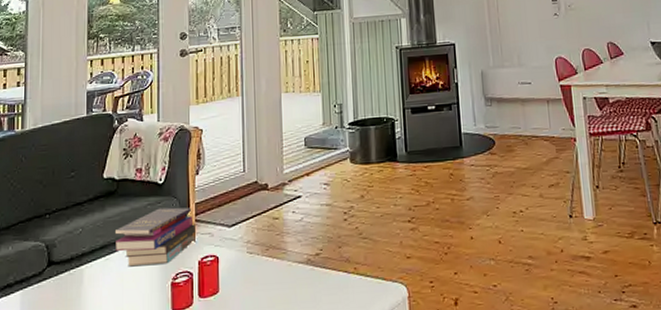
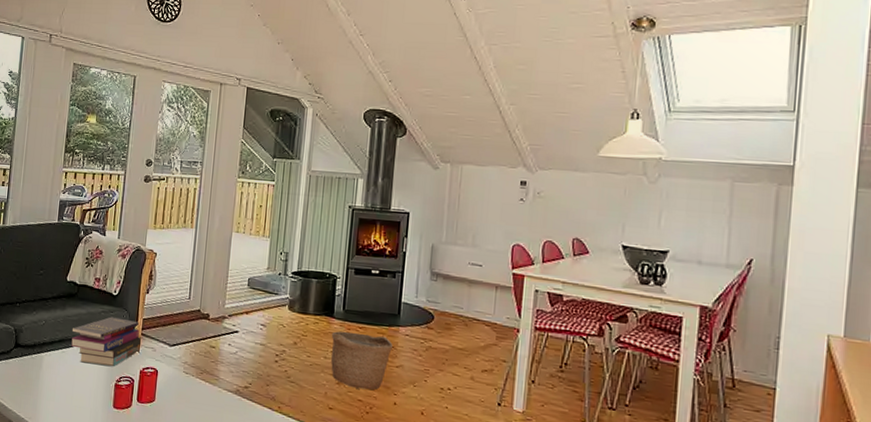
basket: none [397,170,460,231] -> present [331,331,393,390]

